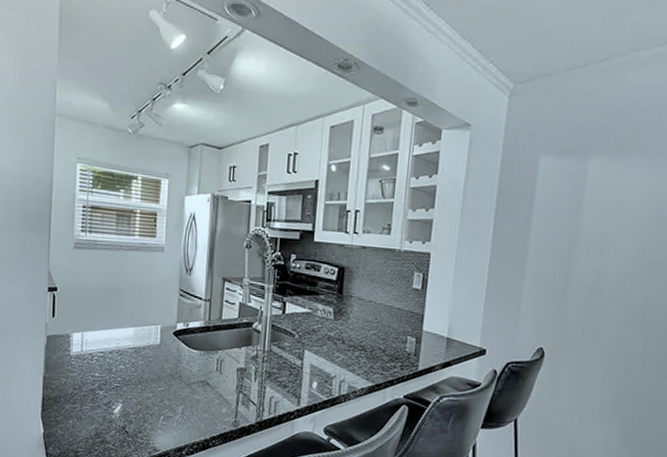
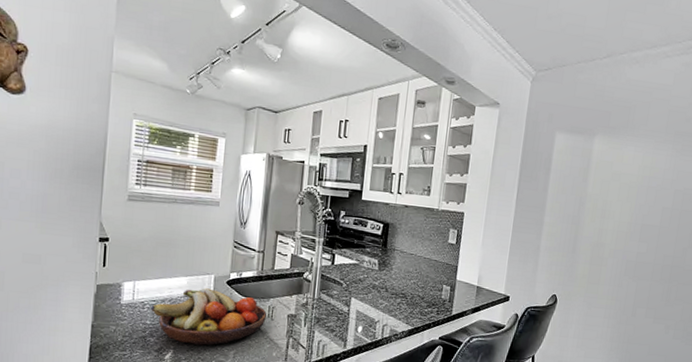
fruit bowl: none [99,339,215,400] -> present [151,288,267,346]

